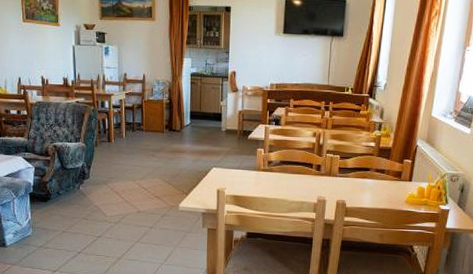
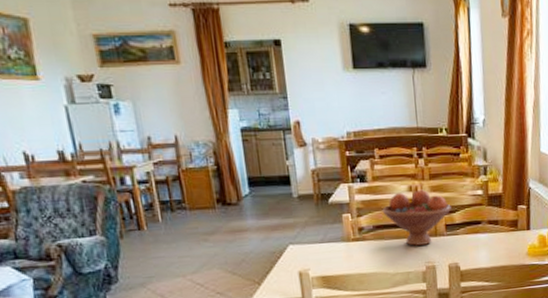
fruit bowl: none [289,136,346,182] -> present [382,189,451,246]

